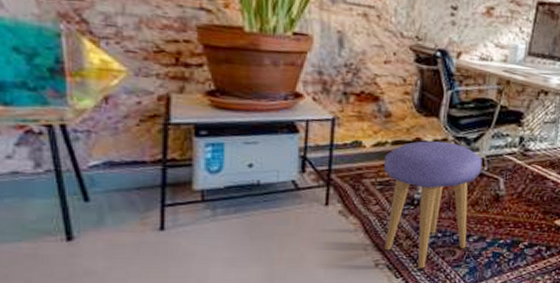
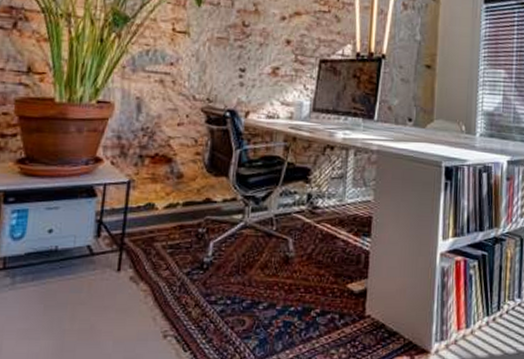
stool: present [383,140,483,269] -> none [173,200,271,341]

